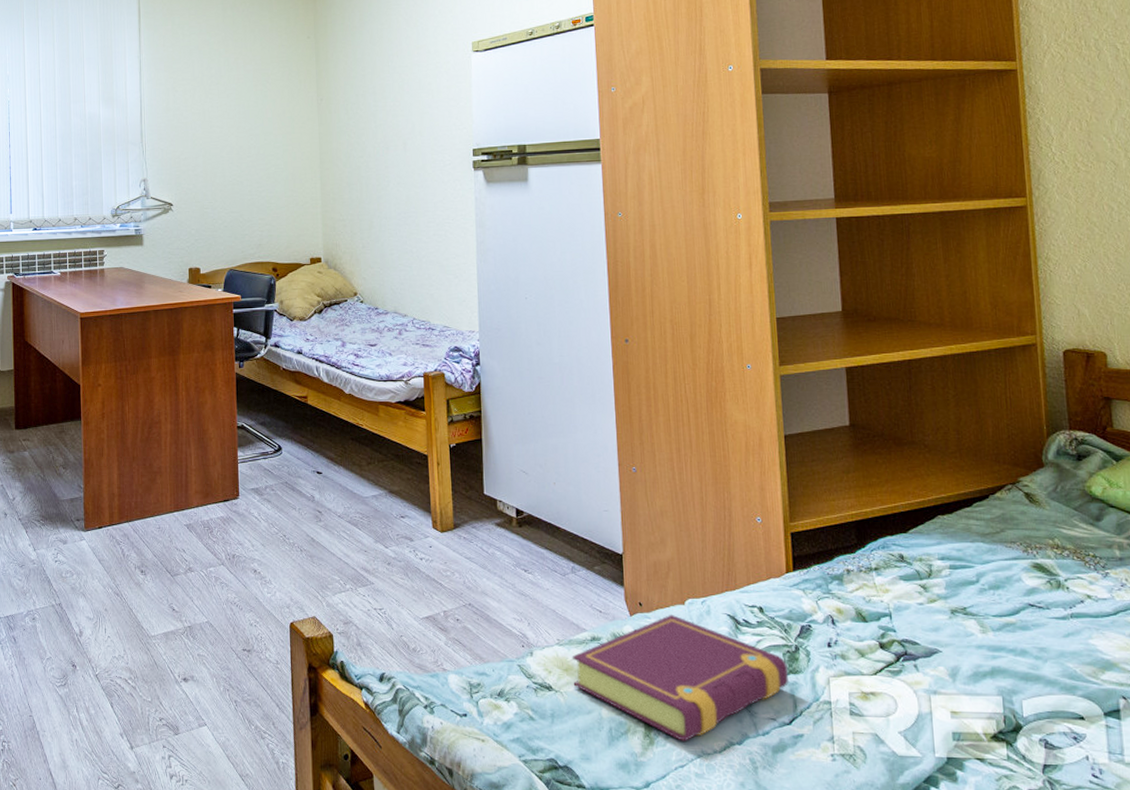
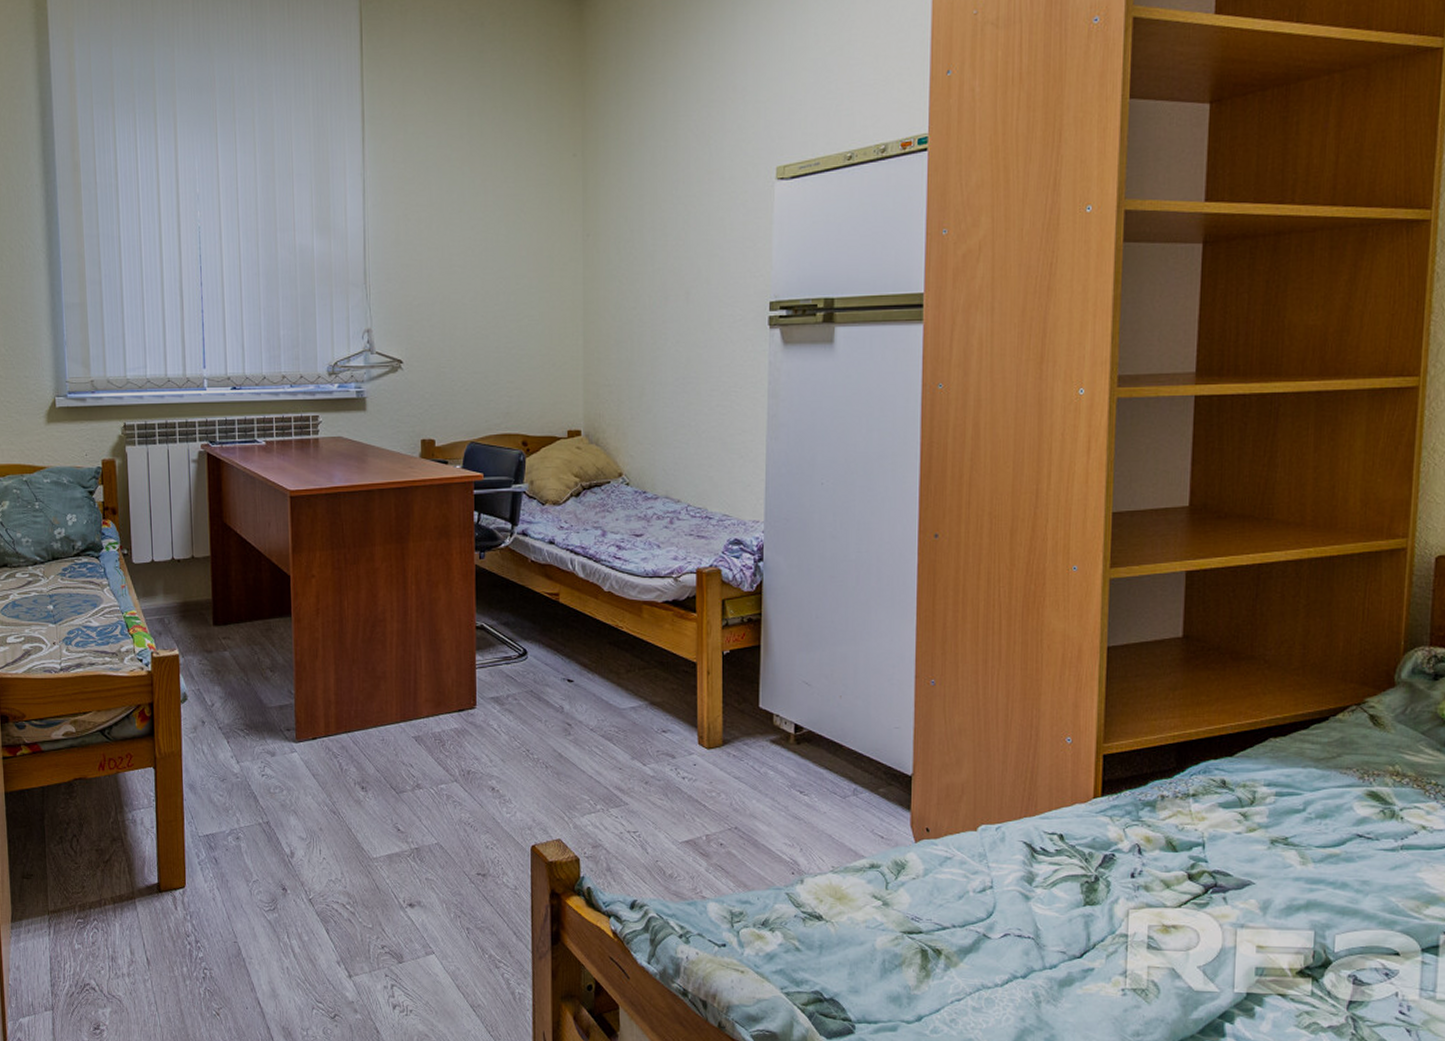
book: present [572,614,788,741] -> none [846,840,1084,974]

